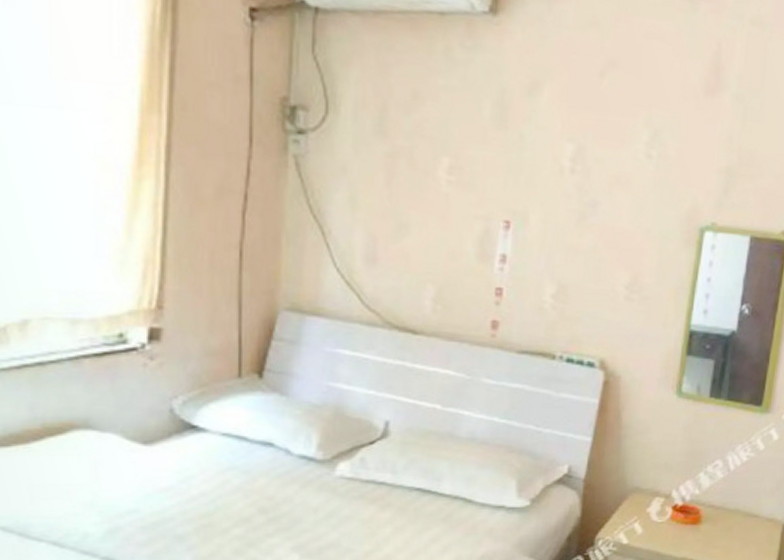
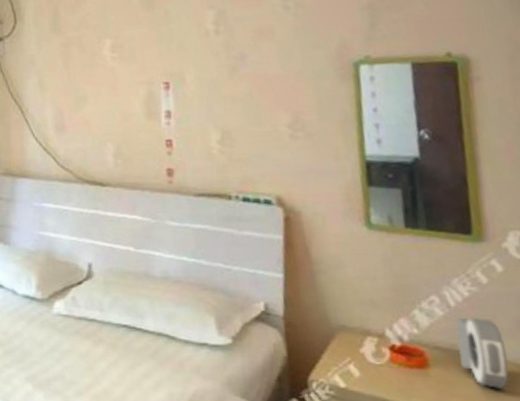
alarm clock: none [726,479,764,540] -> present [455,317,509,389]

